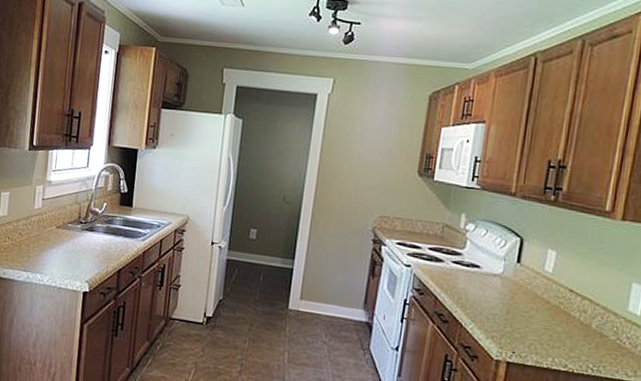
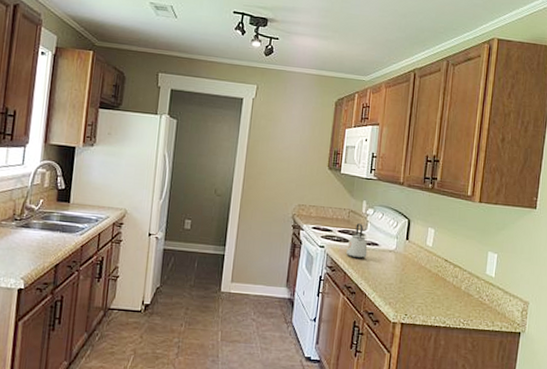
kettle: none [438,240,466,283] -> present [346,223,368,259]

